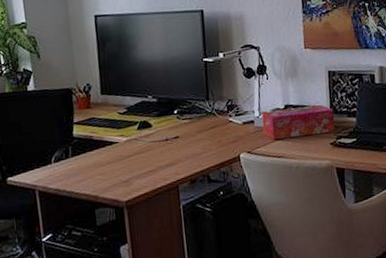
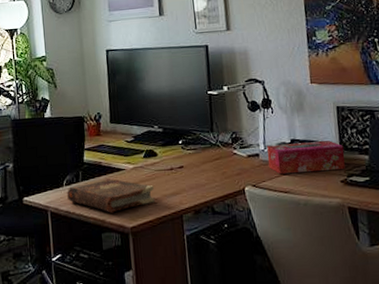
book: none [56,151,150,188] -> present [67,177,155,213]

